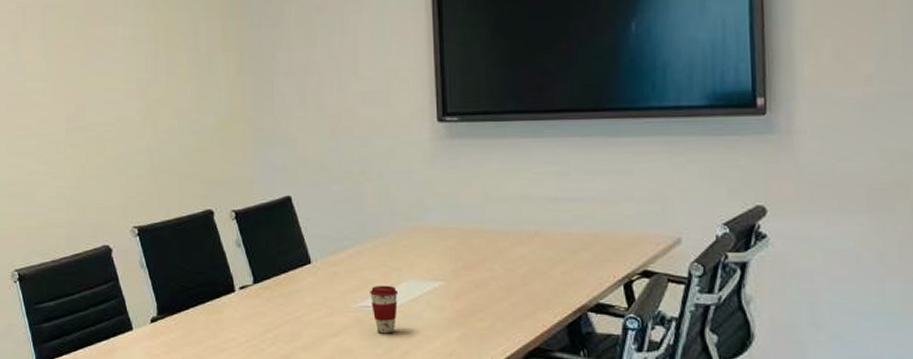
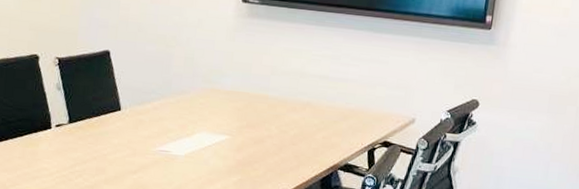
coffee cup: present [370,285,399,334] -> none [168,134,192,175]

